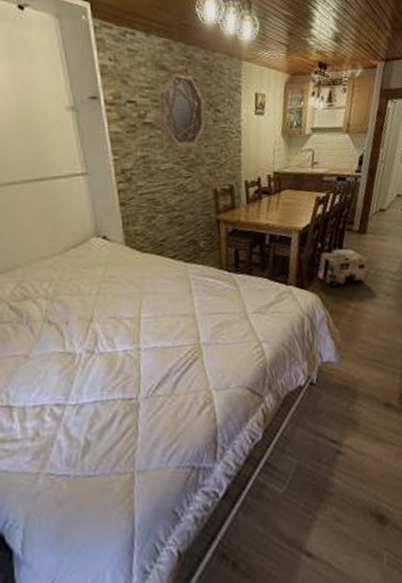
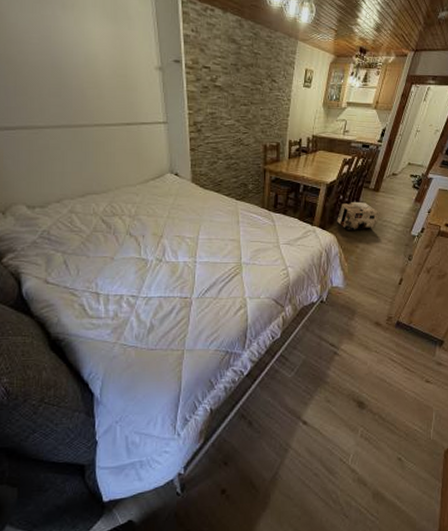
home mirror: present [159,73,205,148] -> none [228,46,264,109]

